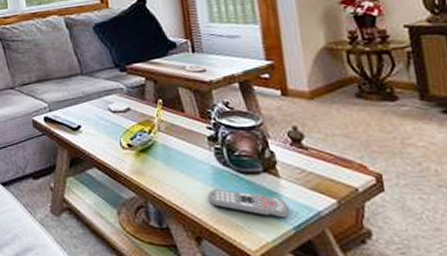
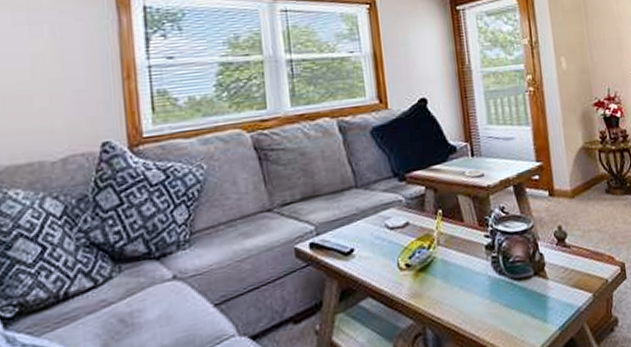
remote control: present [207,188,289,220] -> none [484,298,556,322]

